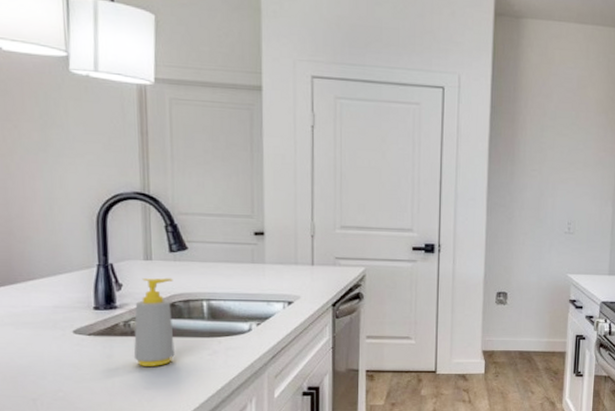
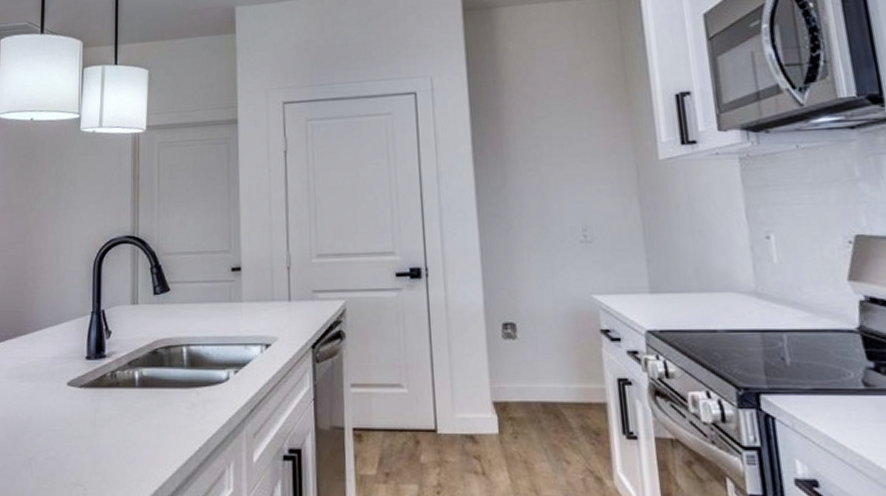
soap bottle: present [133,278,175,366] -> none [118,322,156,422]

